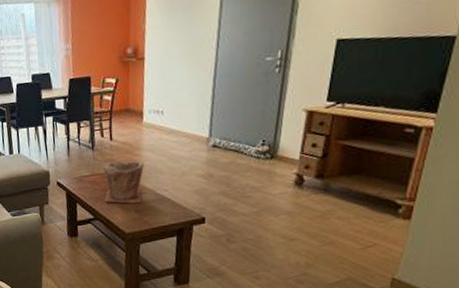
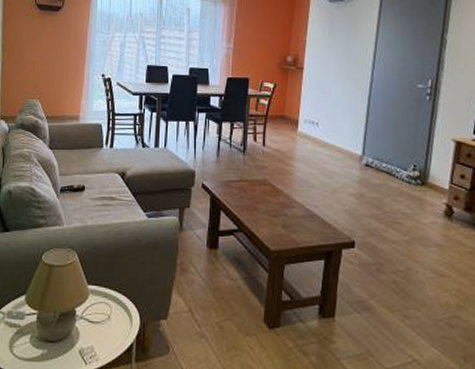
plant pot: present [103,160,145,204] -> none [251,168,296,218]

